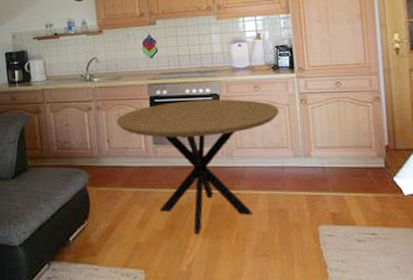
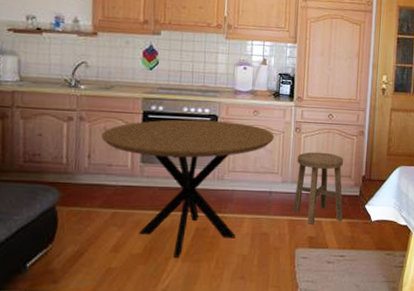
stool: none [306,122,368,200] -> present [293,152,344,224]

